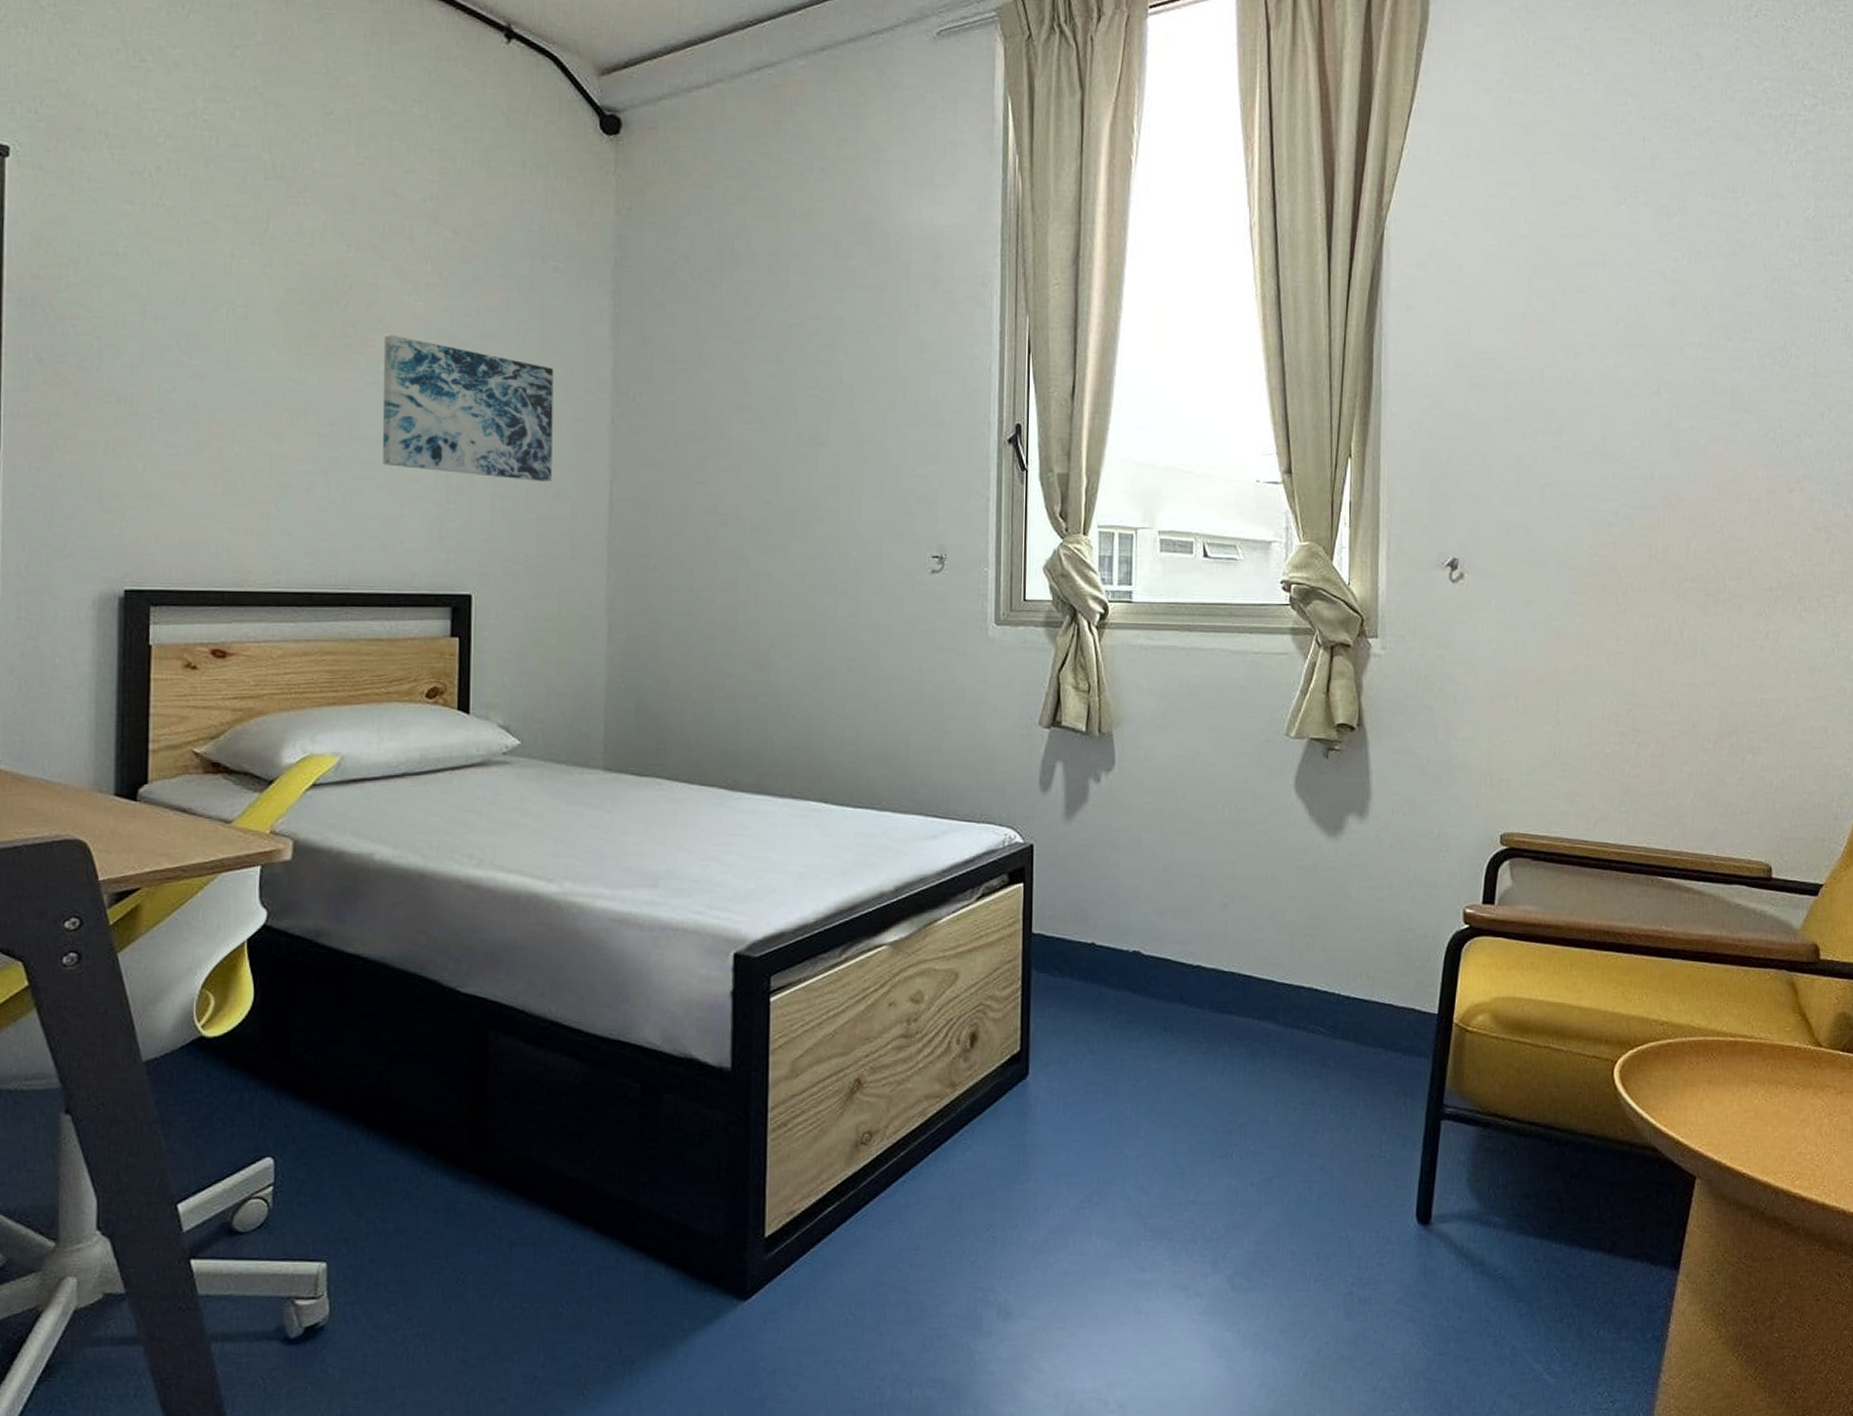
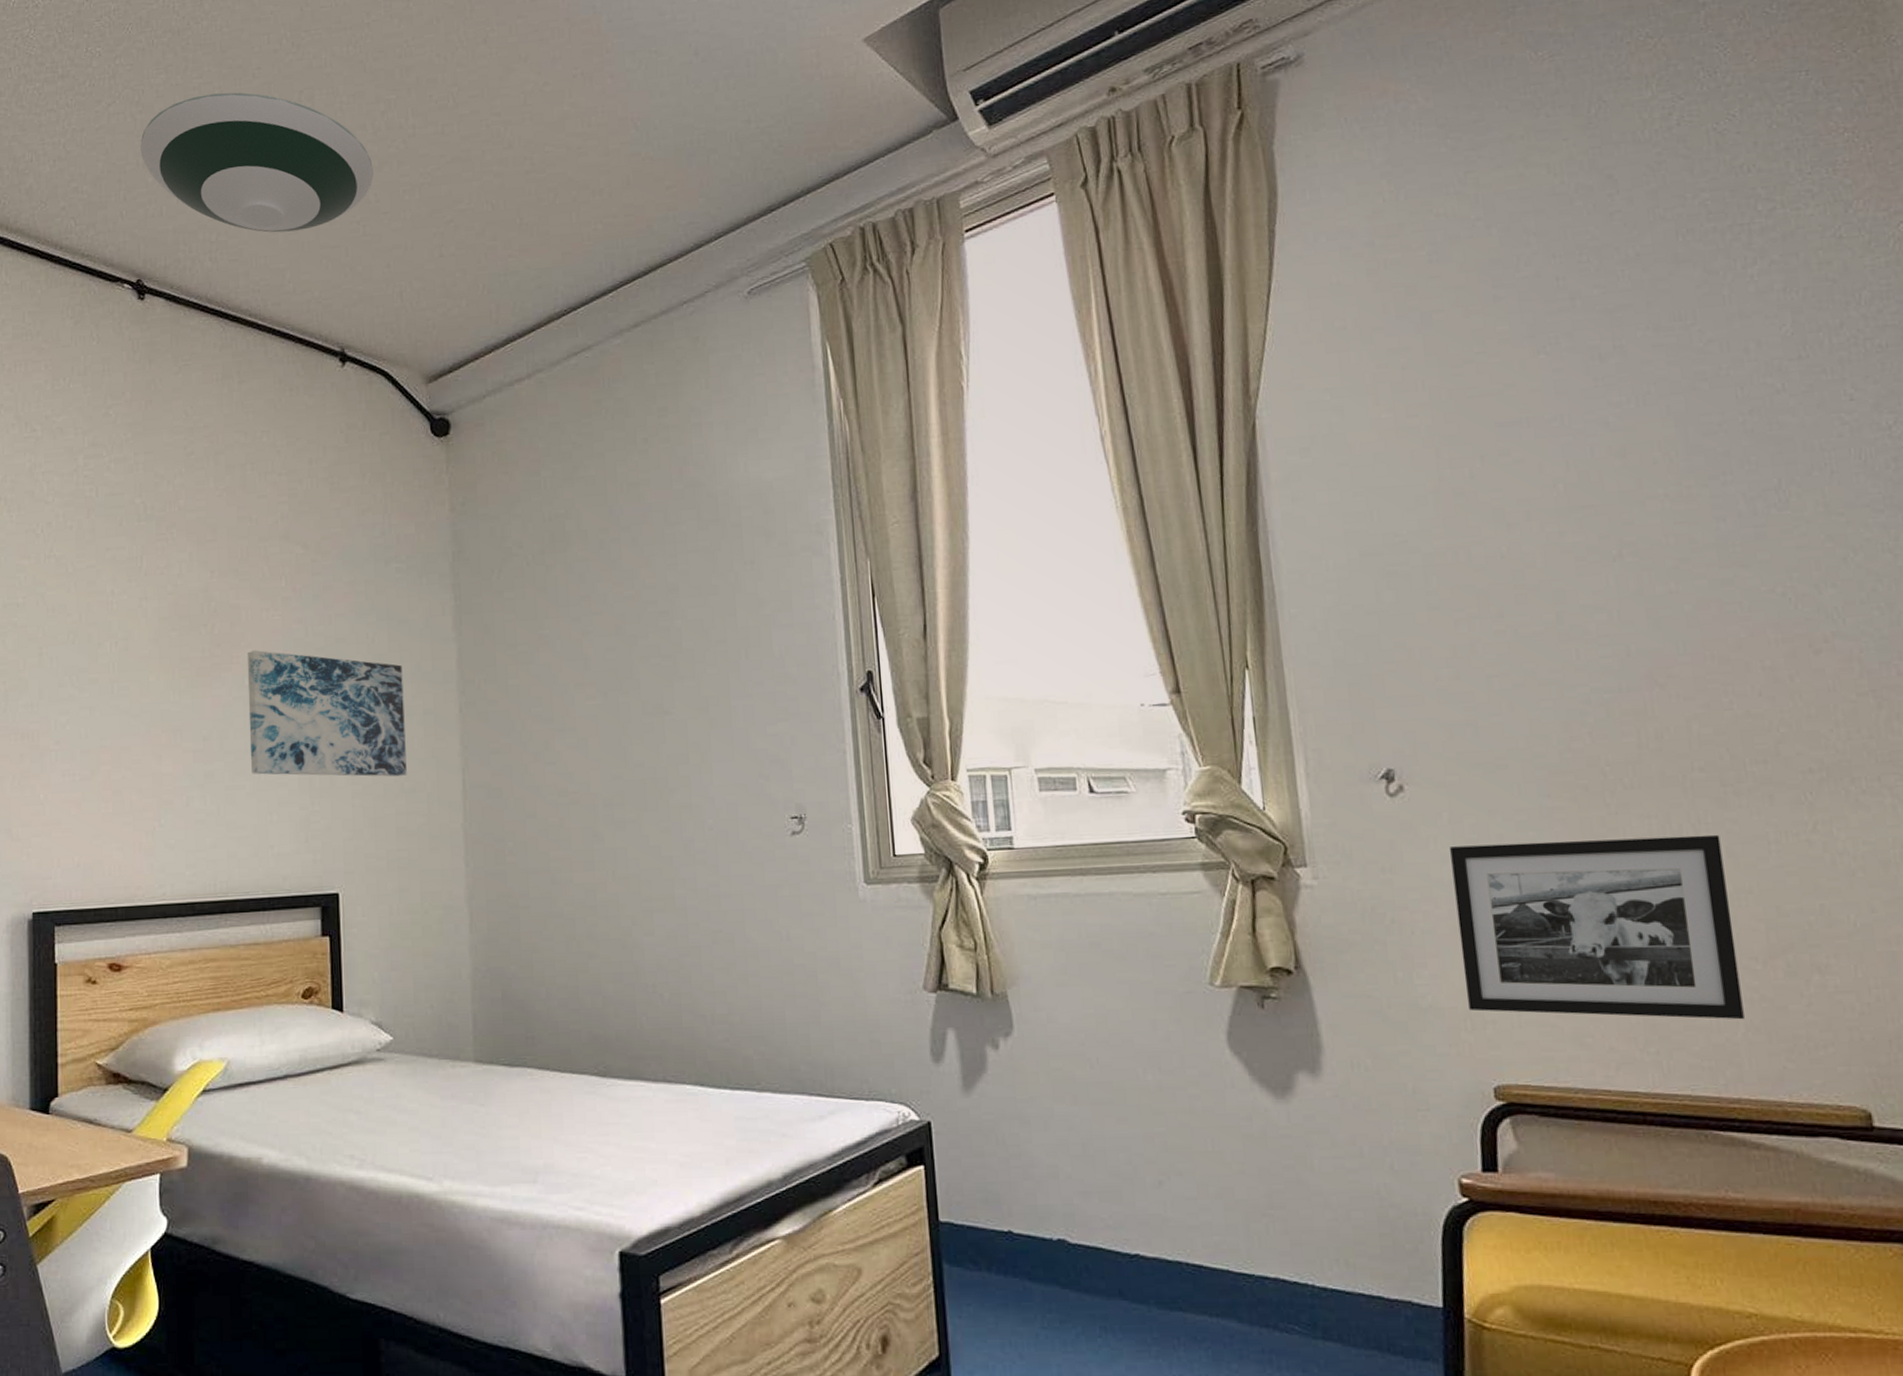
picture frame: none [1490,630,1698,788] -> present [1450,834,1745,1020]

